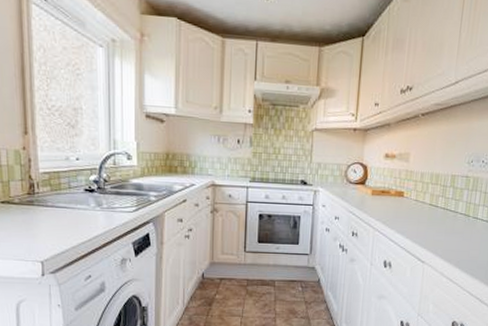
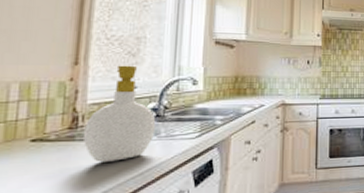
soap bottle: none [39,136,98,227] -> present [82,65,156,162]

